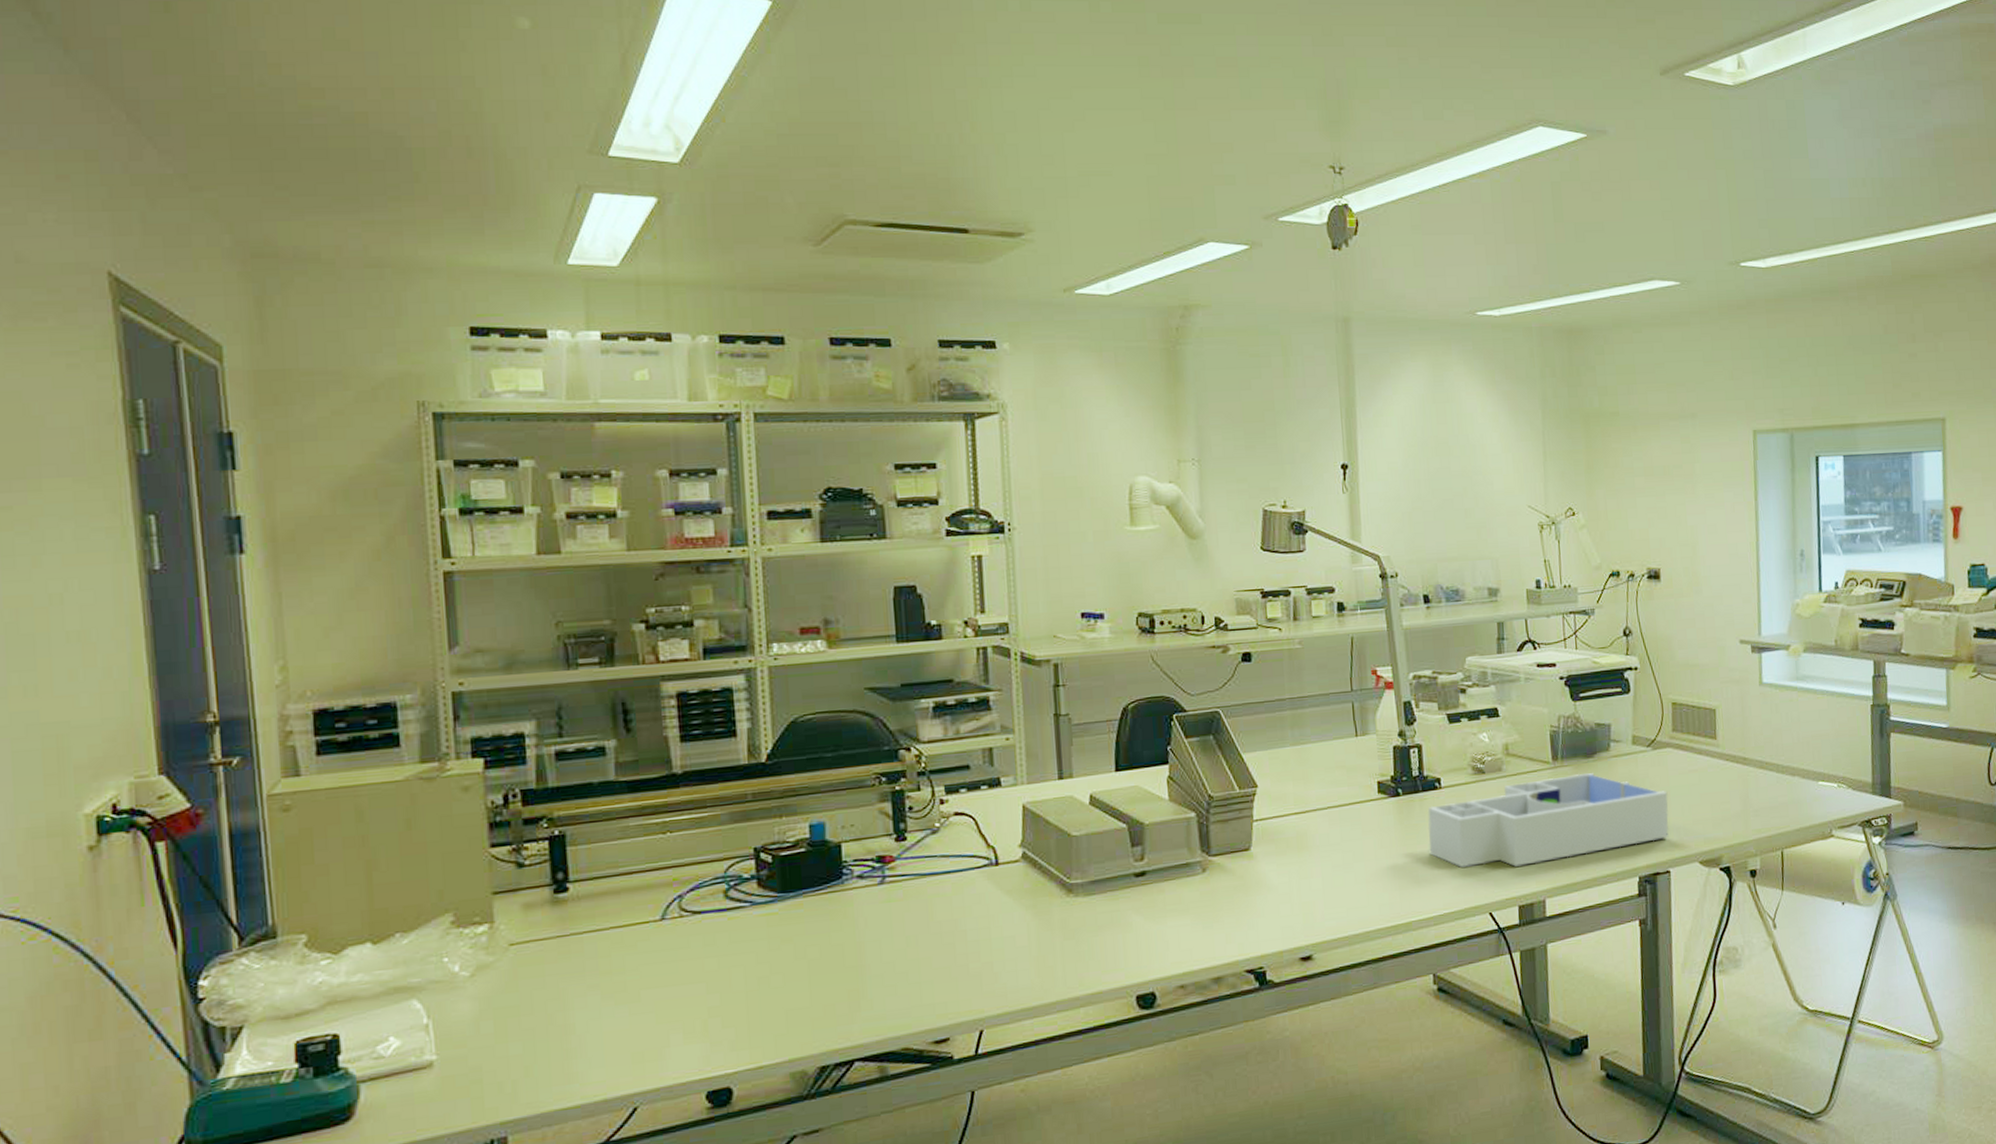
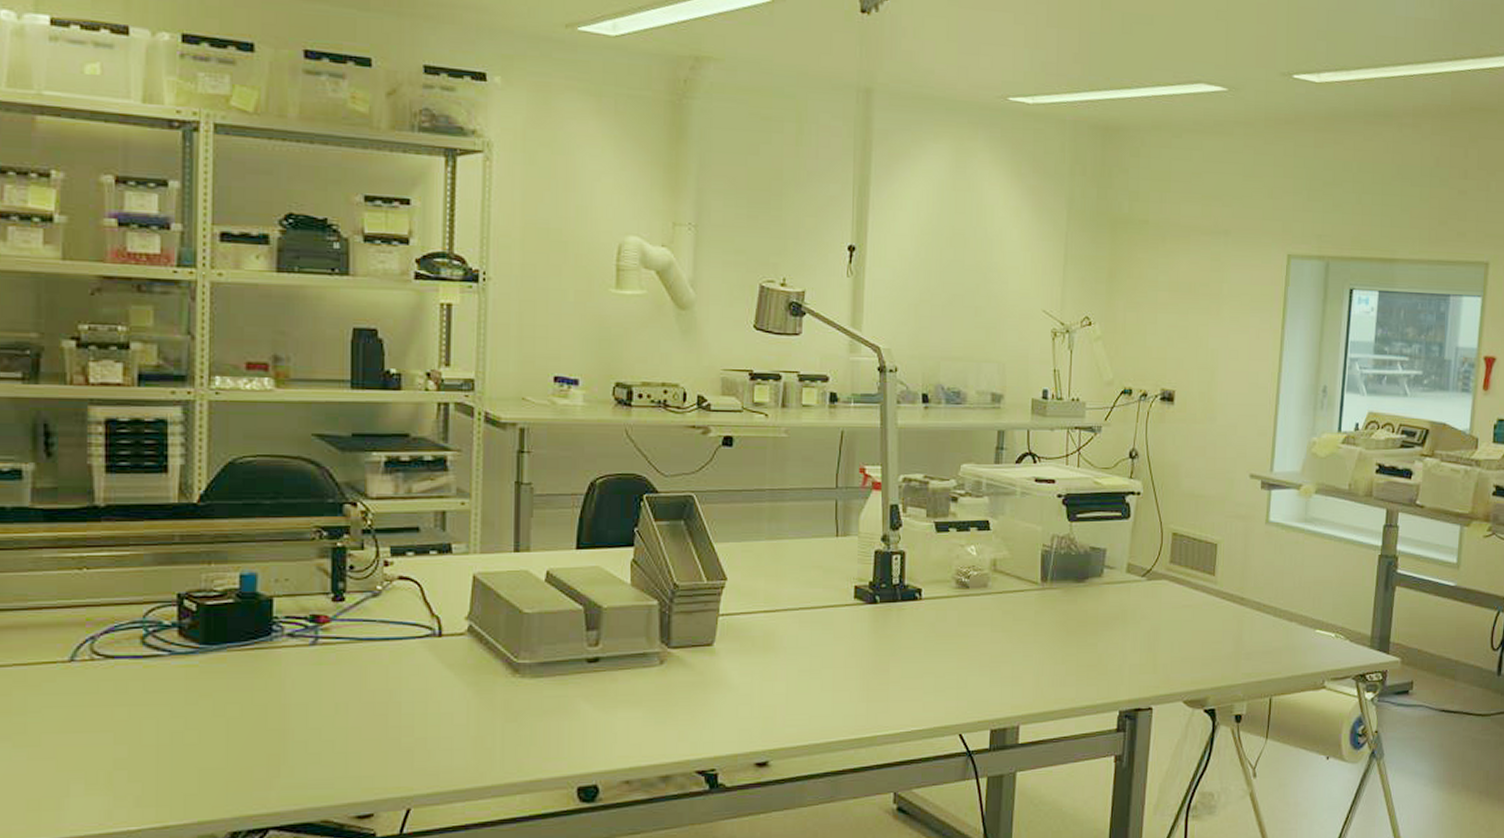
desk organizer: present [1427,773,1669,868] -> none [902,599,1158,689]

